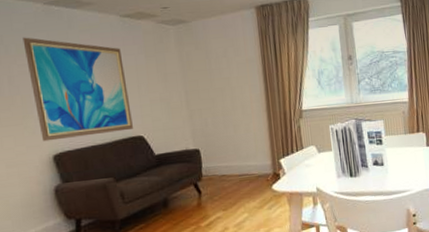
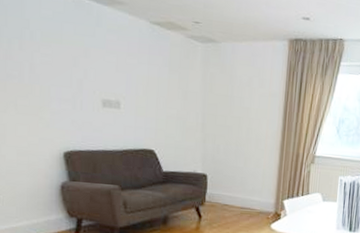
wall art: present [22,37,133,142] -> none [49,25,147,142]

